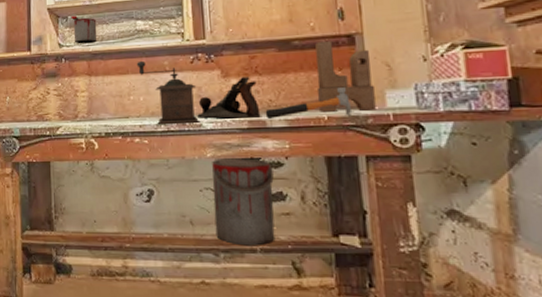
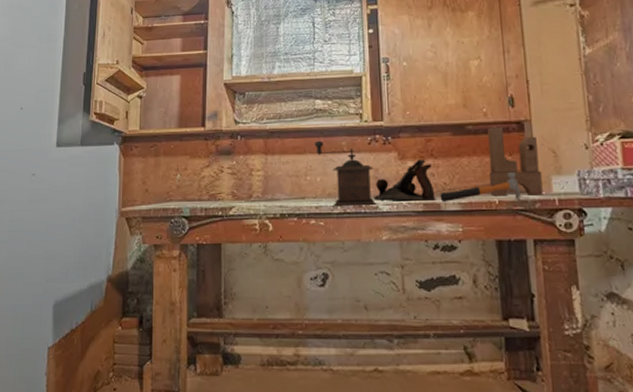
paint can: present [71,16,98,44] -> none [249,92,275,122]
paint can: present [212,158,276,246] -> none [387,241,448,331]

